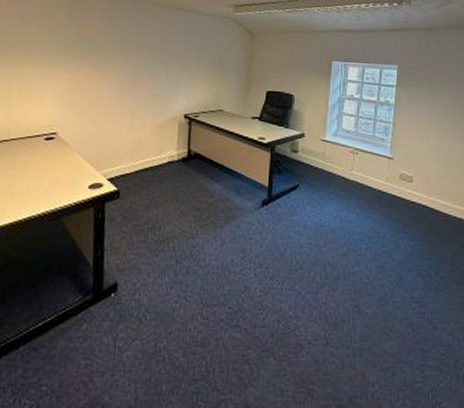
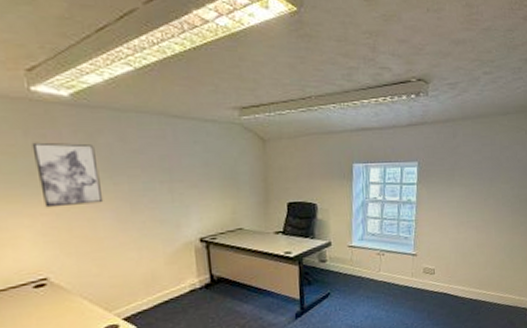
wall art: none [68,22,115,75] -> present [32,142,104,208]

